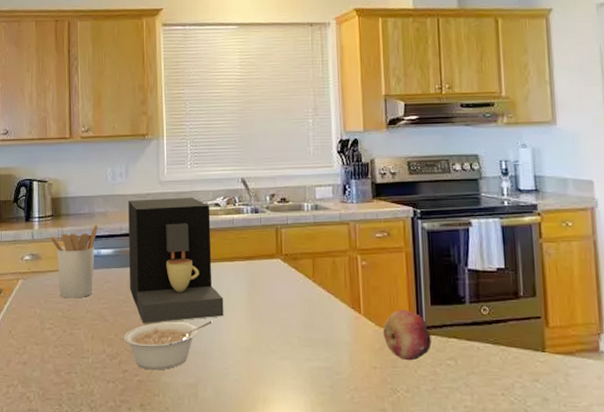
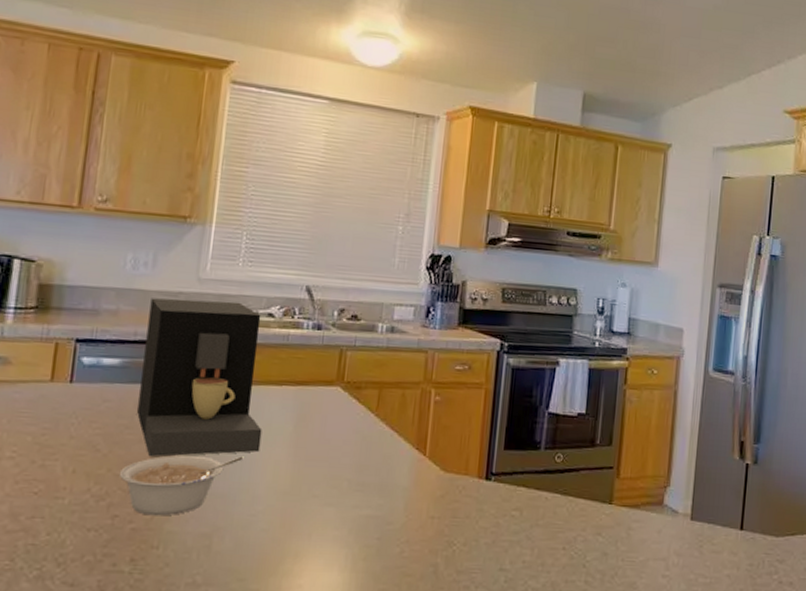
utensil holder: present [49,224,98,298] -> none [27,324,103,420]
fruit: present [382,309,432,361] -> none [447,453,499,511]

